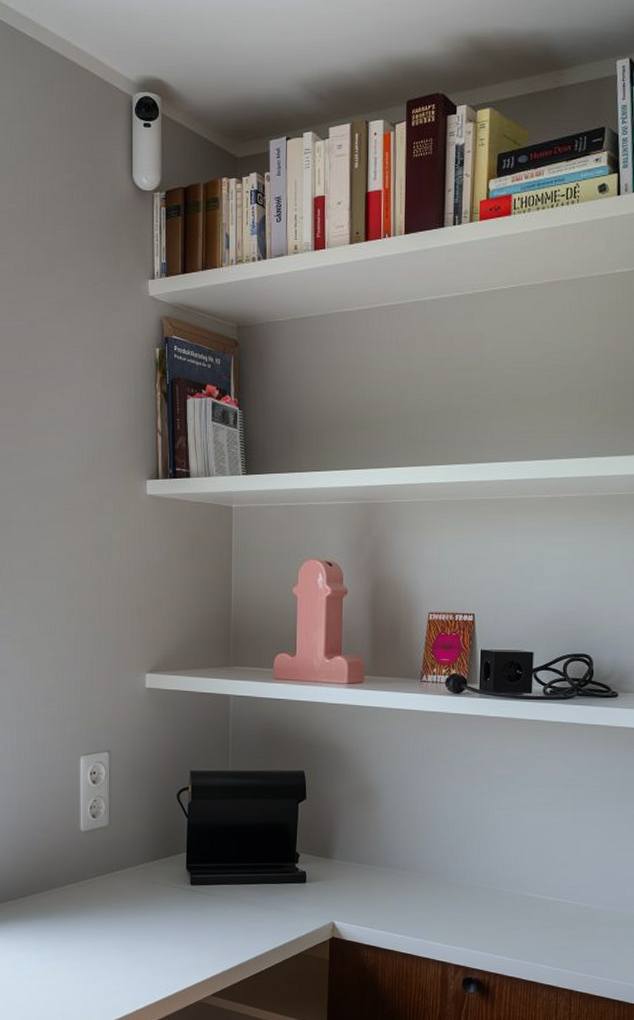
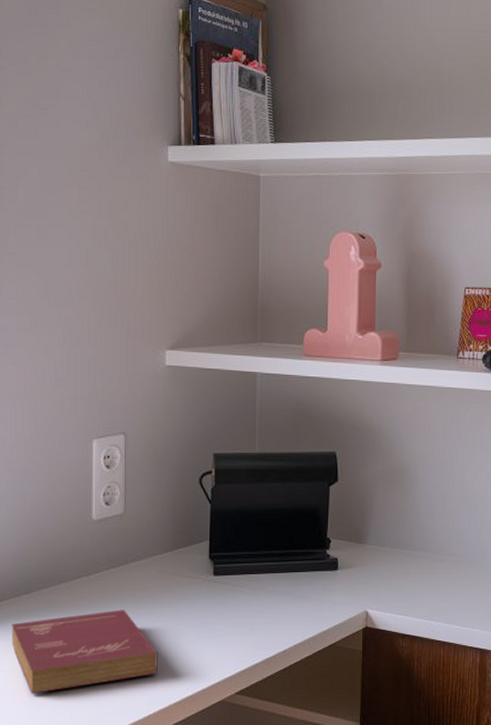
book: none [10,914,140,989] -> present [11,609,158,694]

